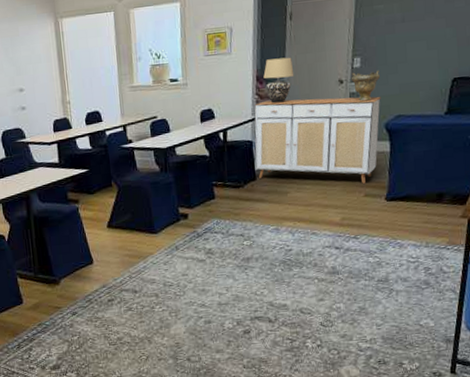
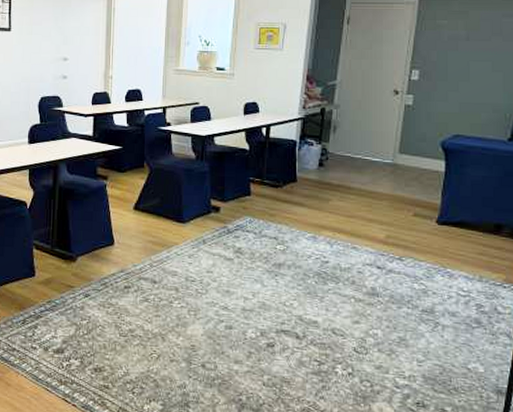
sideboard: present [254,96,381,184] -> none [296,101,438,202]
table lamp: present [263,57,294,104] -> none [314,60,347,106]
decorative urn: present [351,71,381,101] -> none [407,84,440,116]

